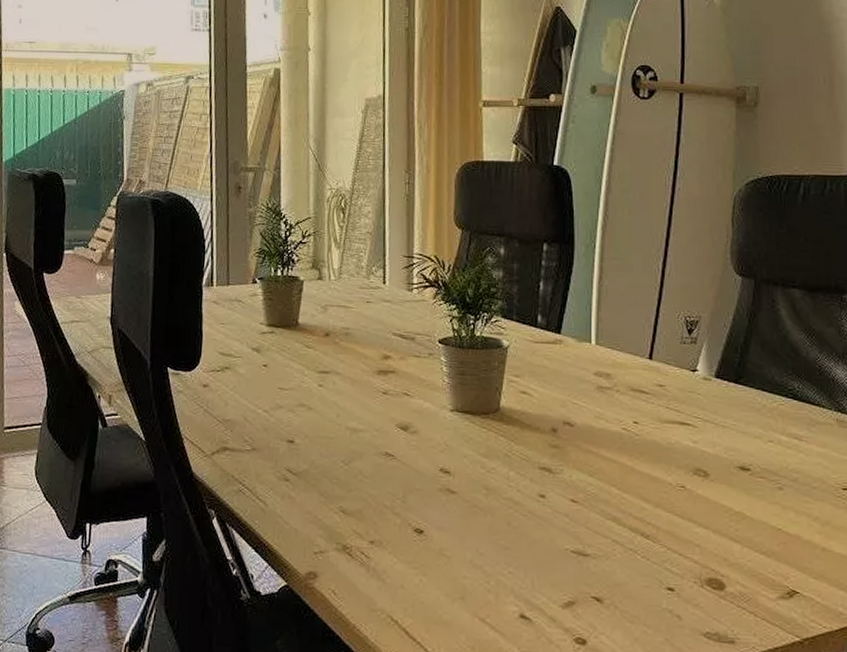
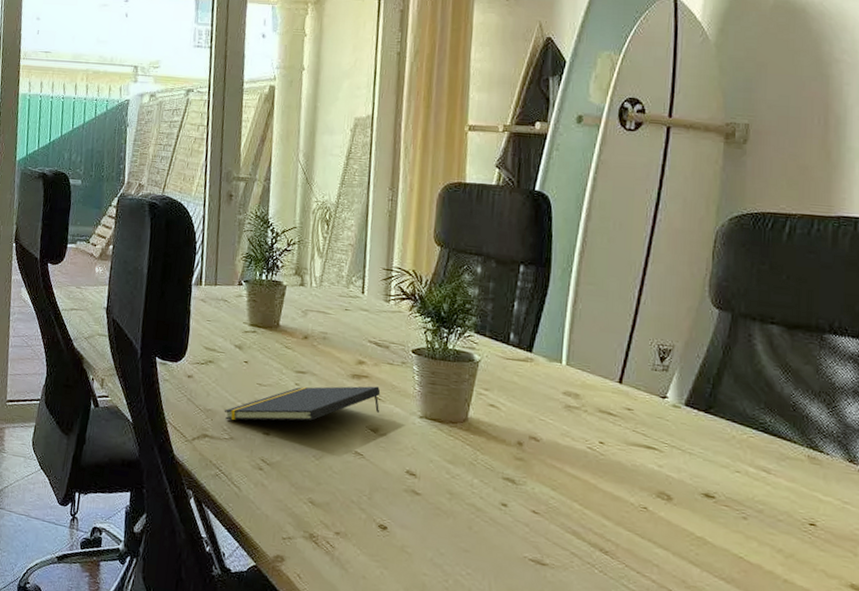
notepad: none [245,381,409,430] -> present [225,386,381,421]

